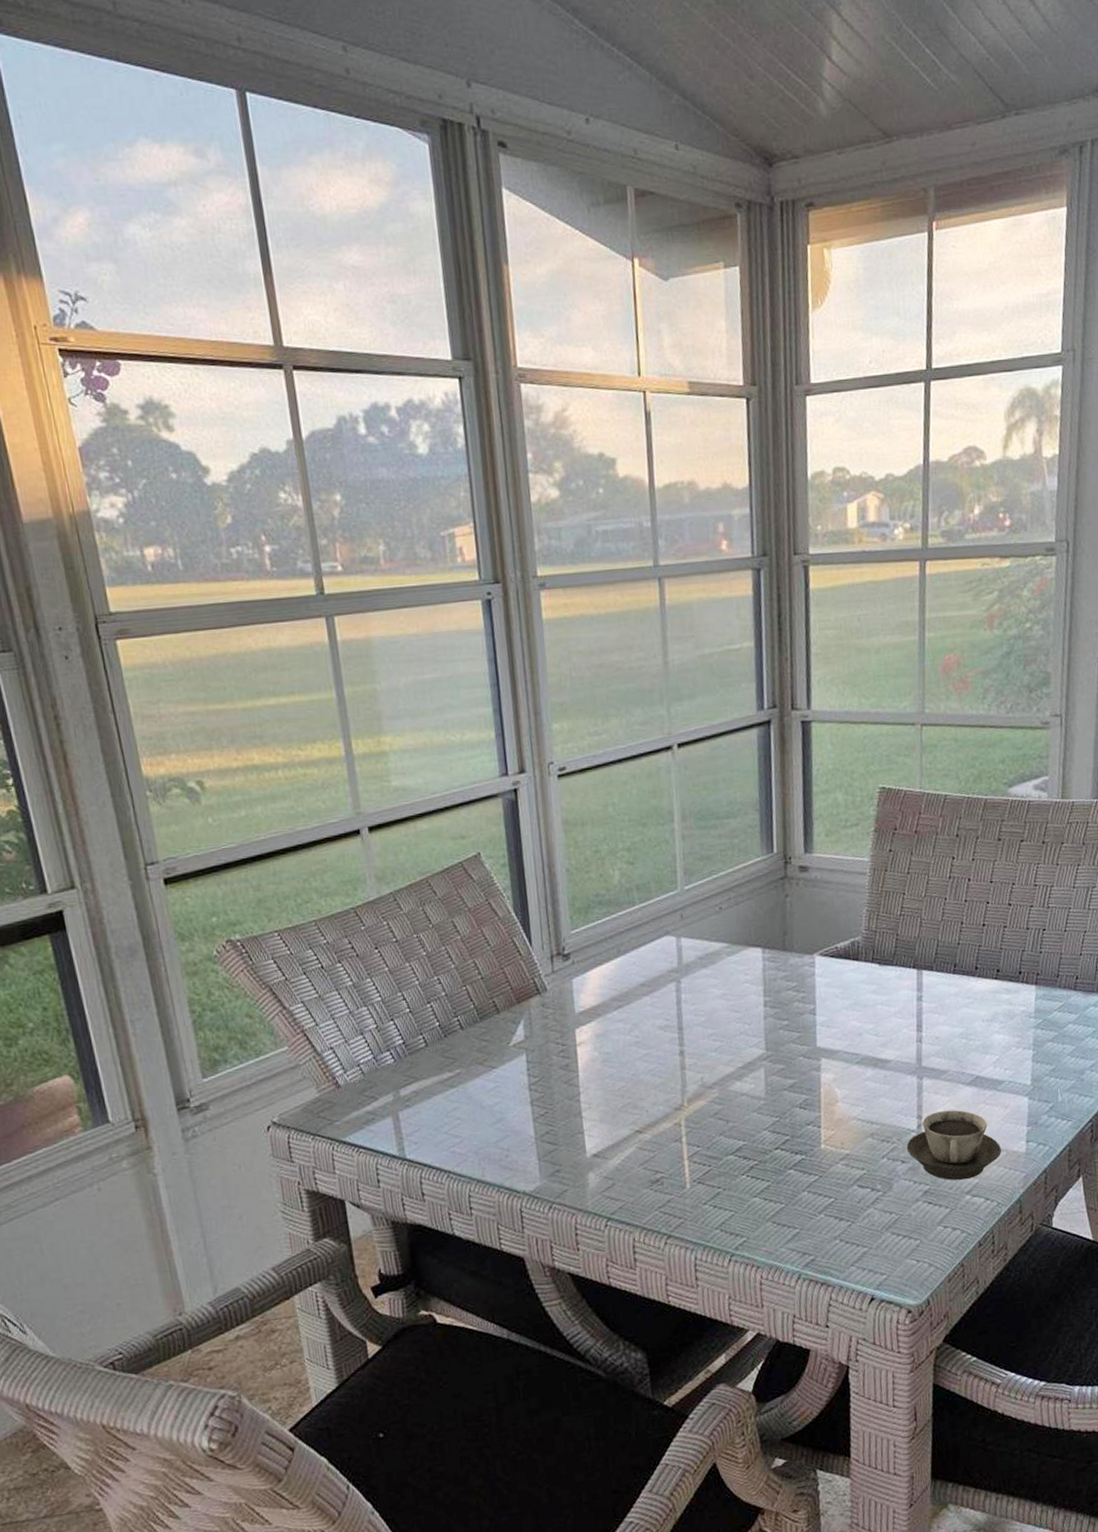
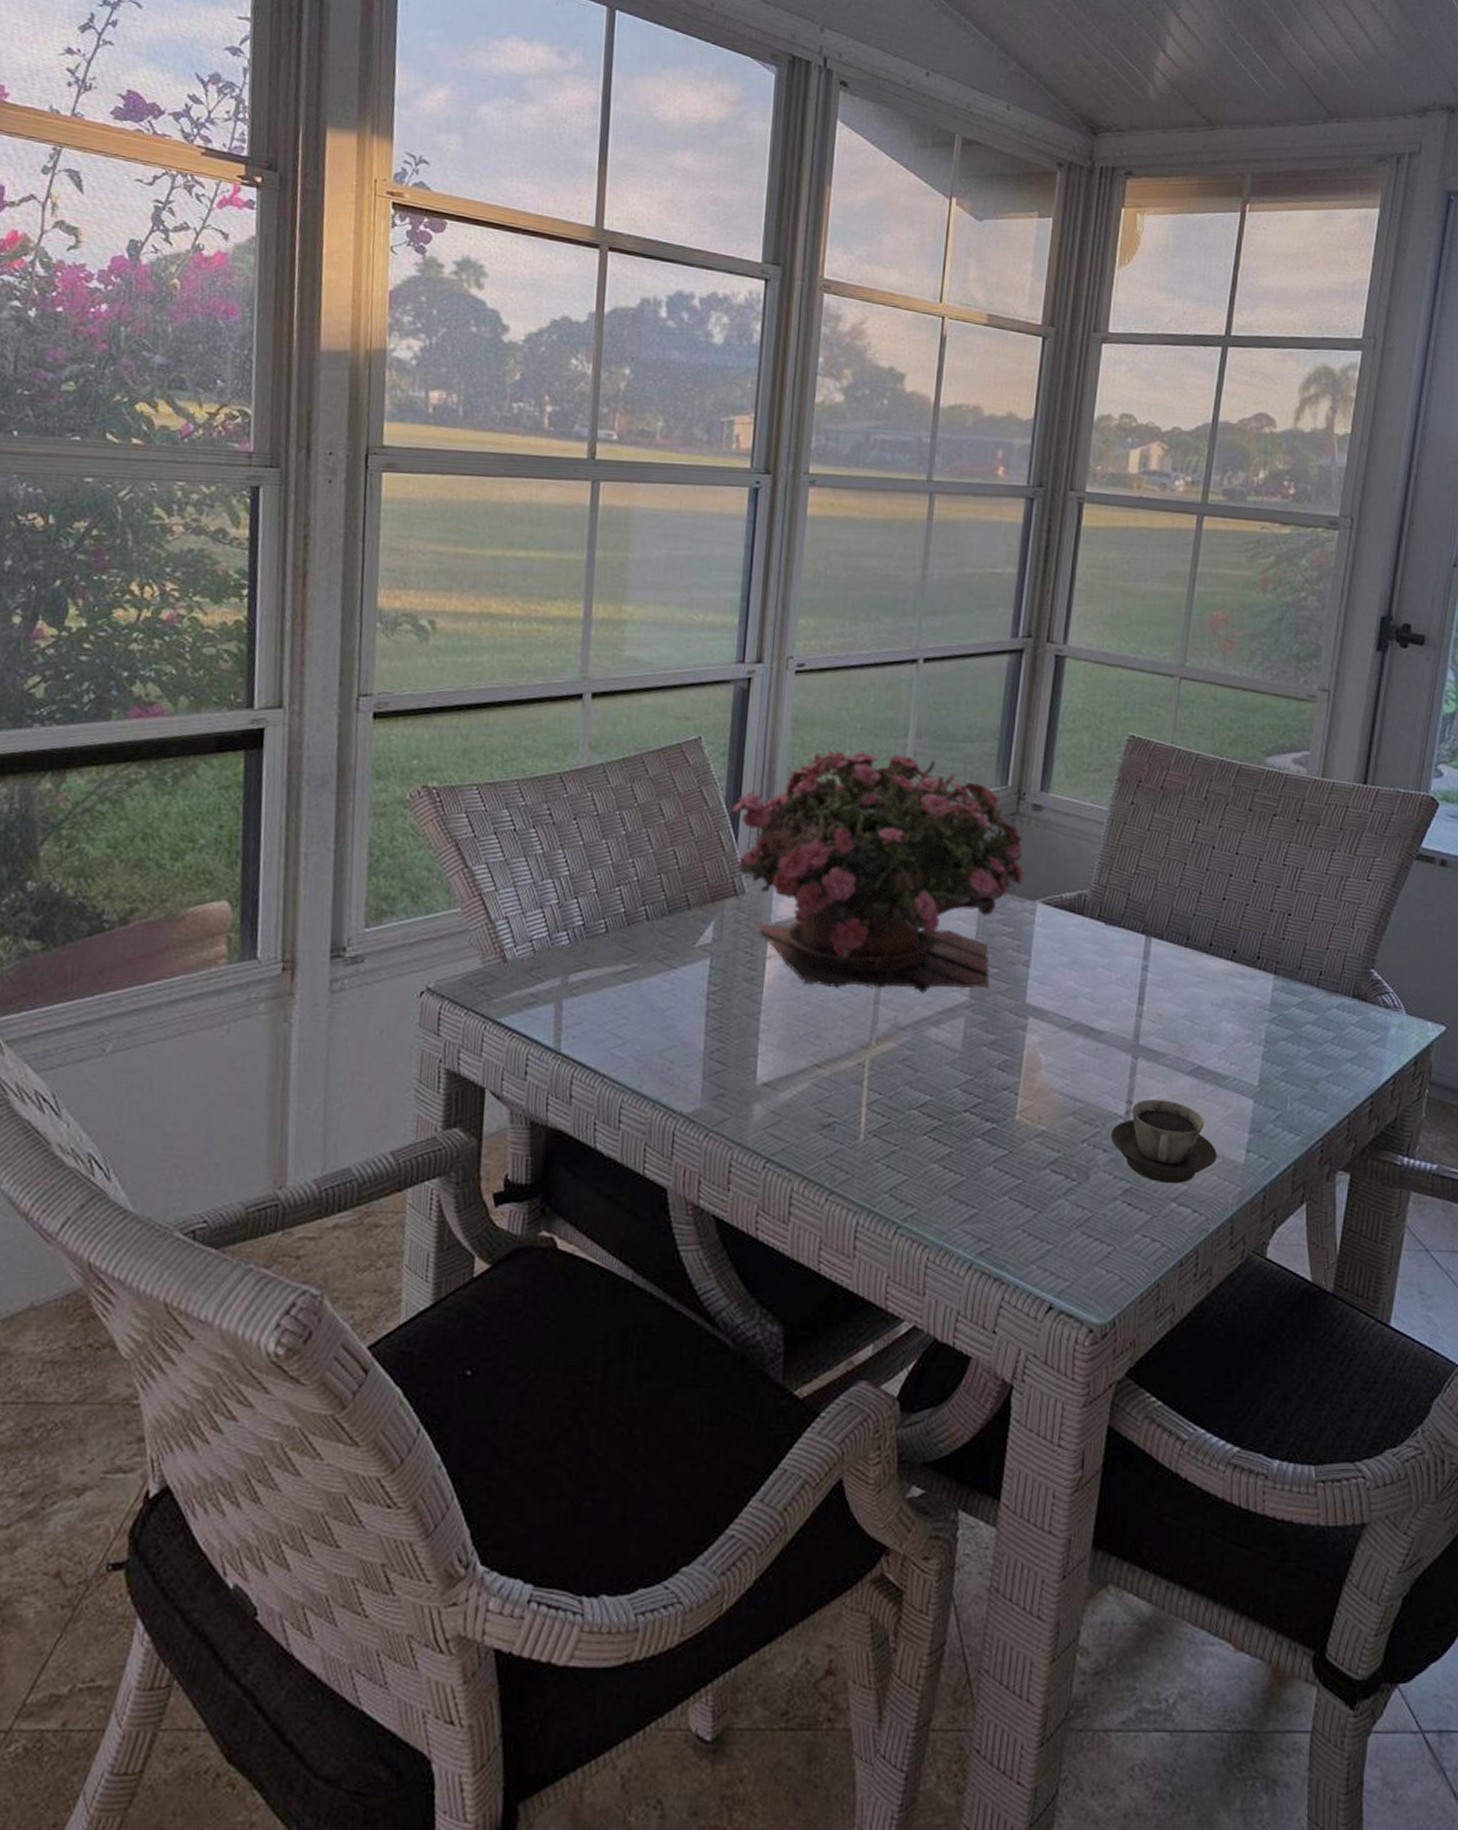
potted flower: none [521,839,801,1064] -> present [732,750,1026,993]

